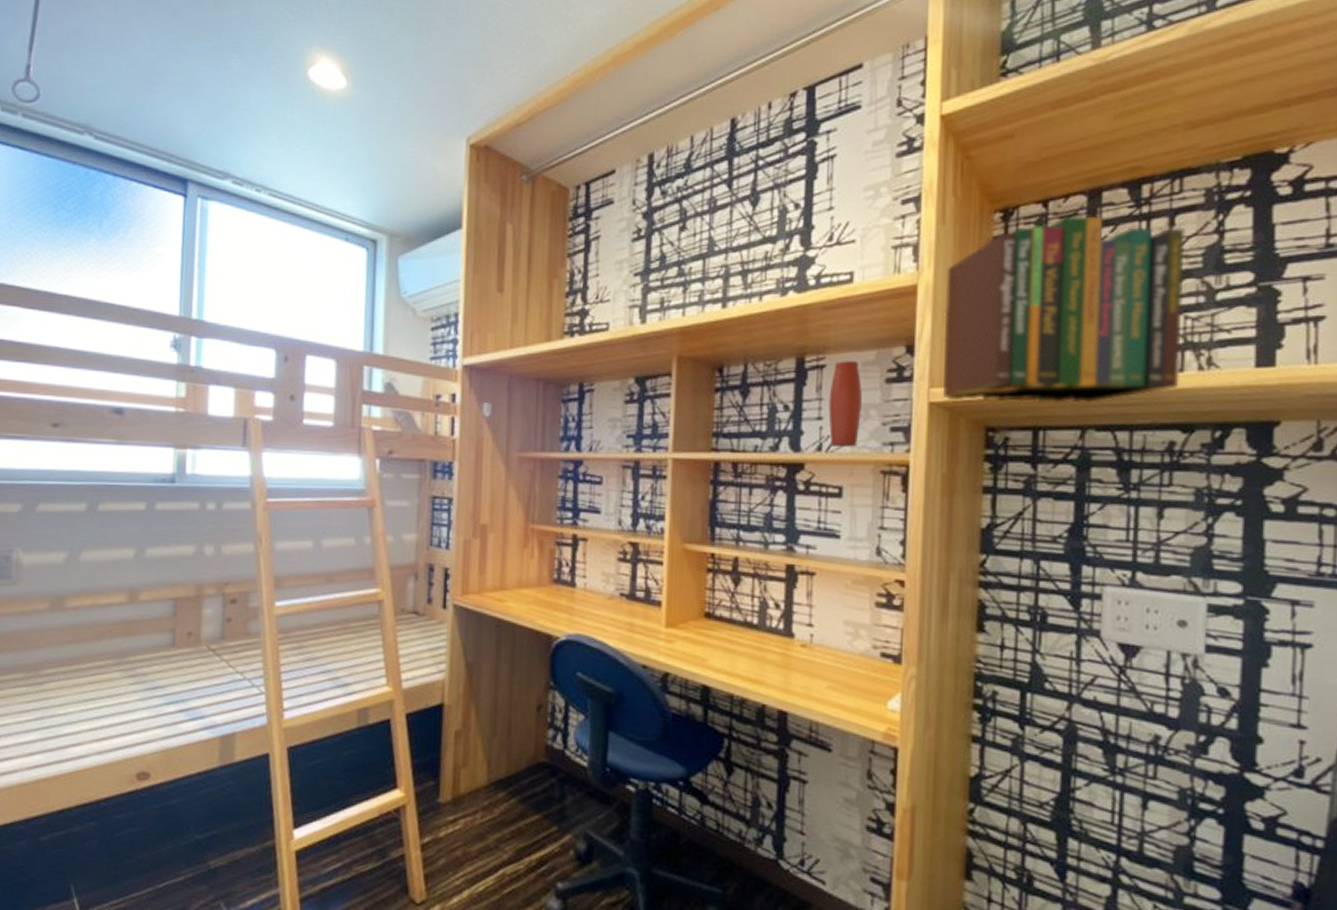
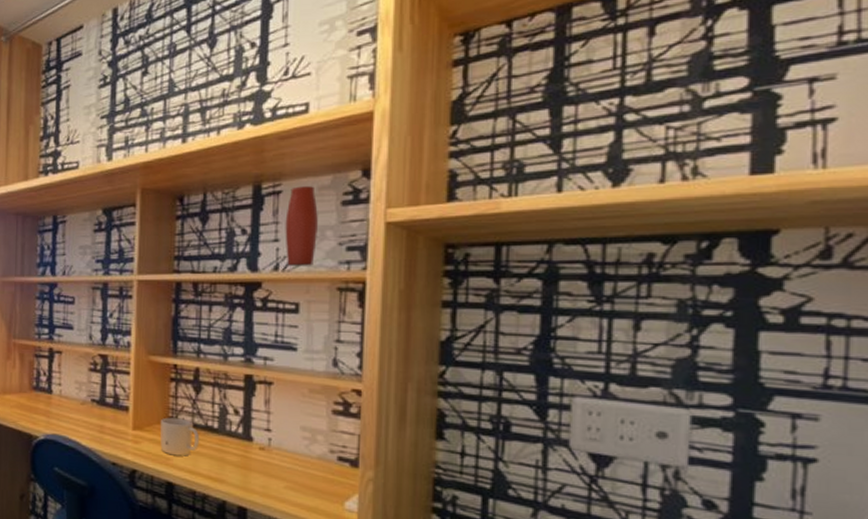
mug: none [695,612,739,656] -> present [160,417,200,456]
books: present [942,216,1185,404] -> none [399,32,667,220]

